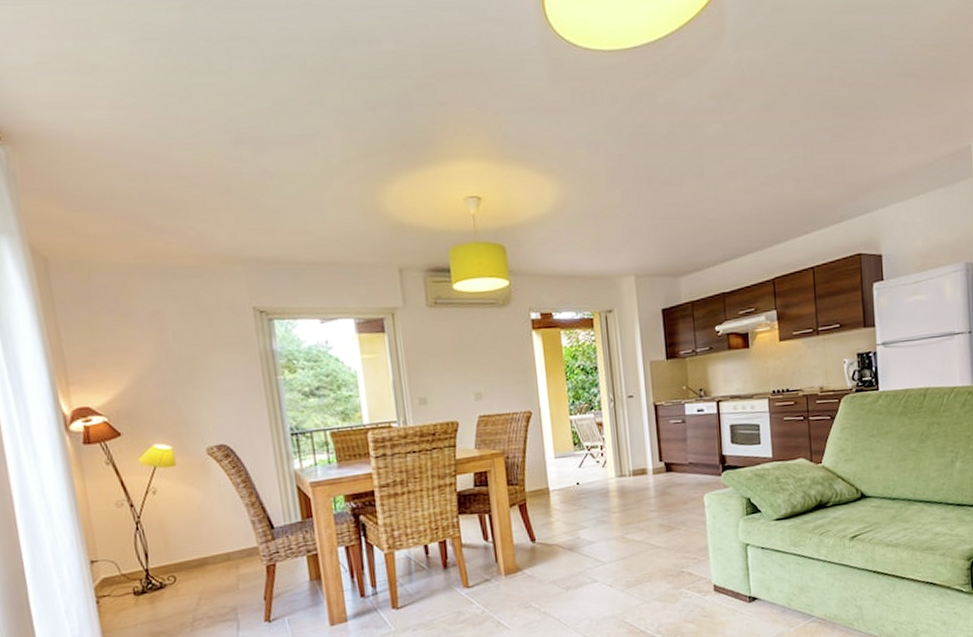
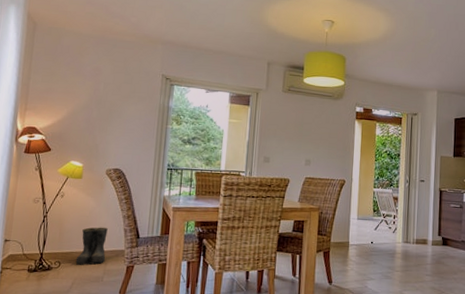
boots: none [194,522,236,576] -> present [75,227,108,266]

